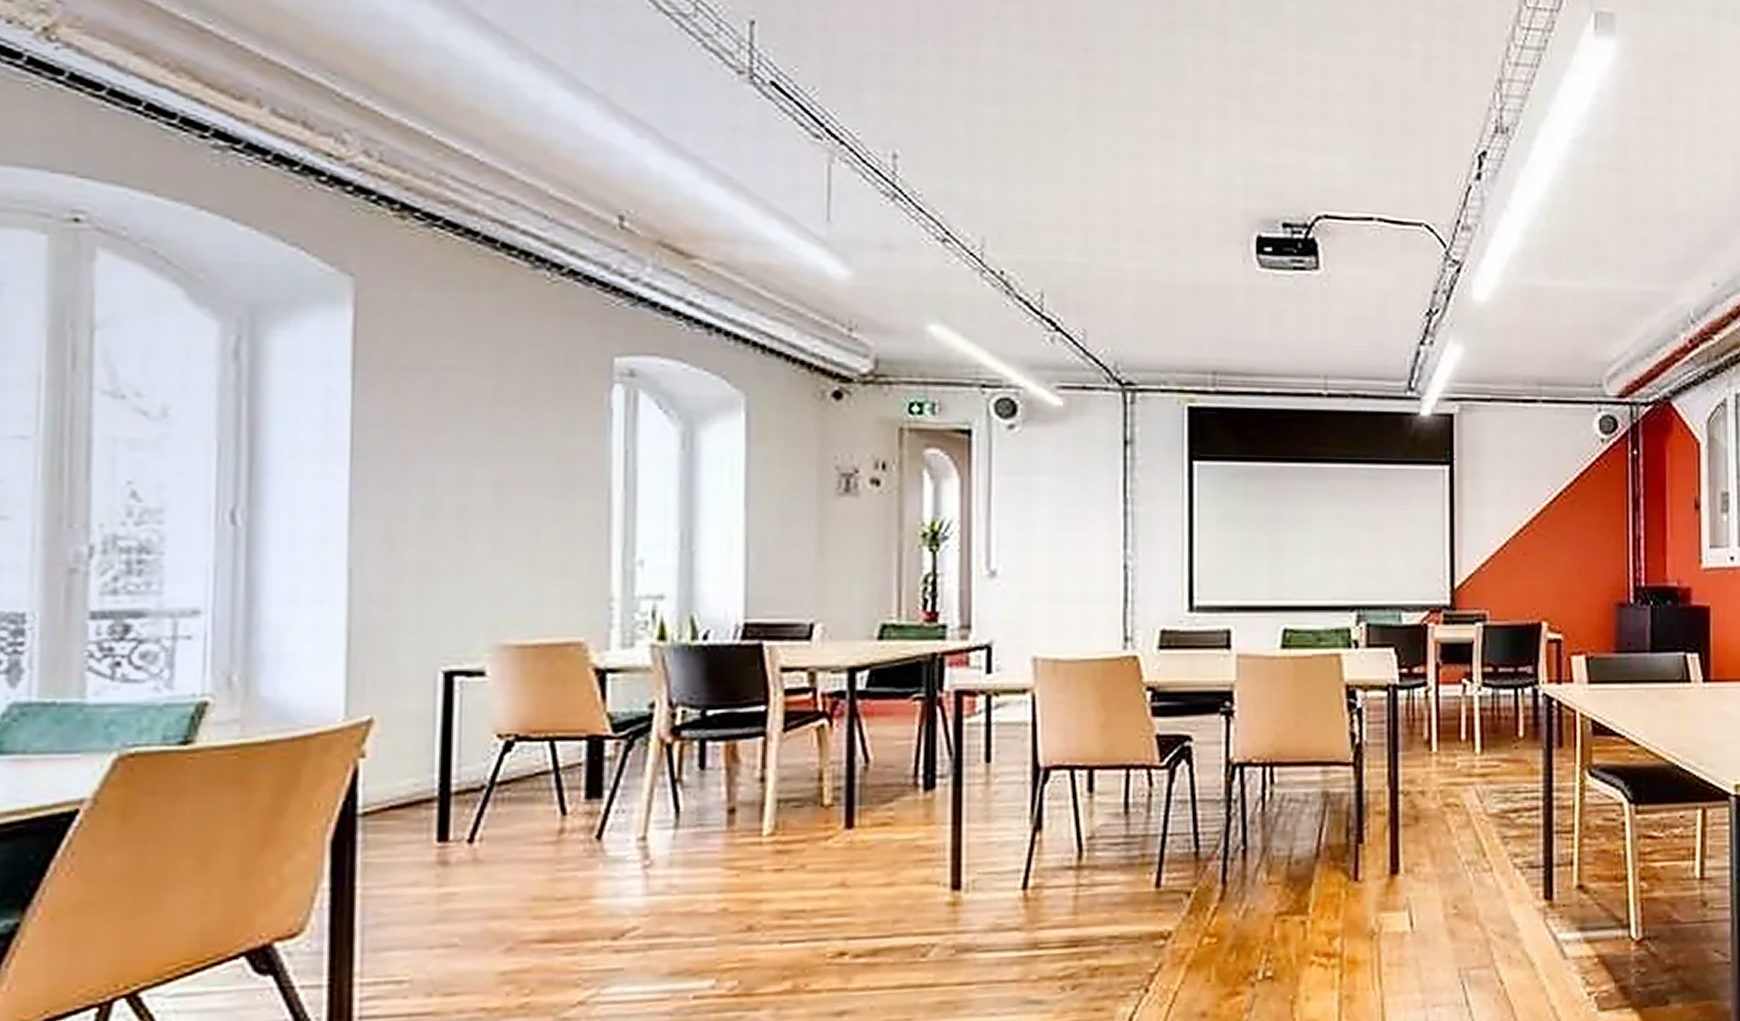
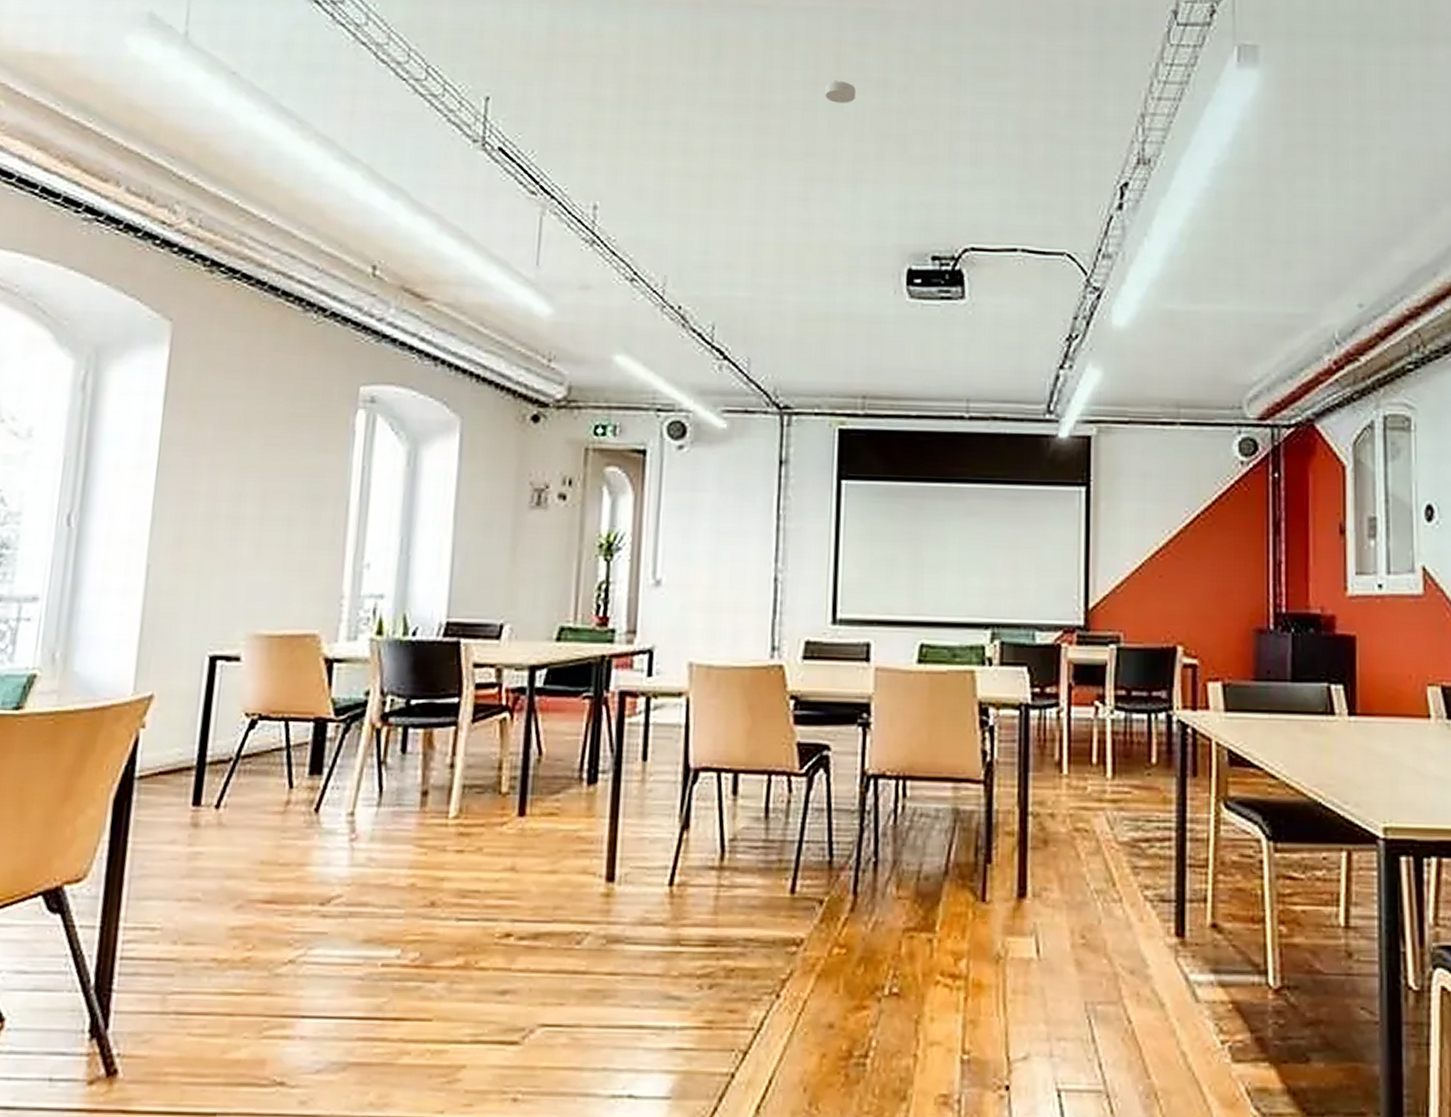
smoke detector: none [1158,24,1192,51] -> present [825,80,856,103]

